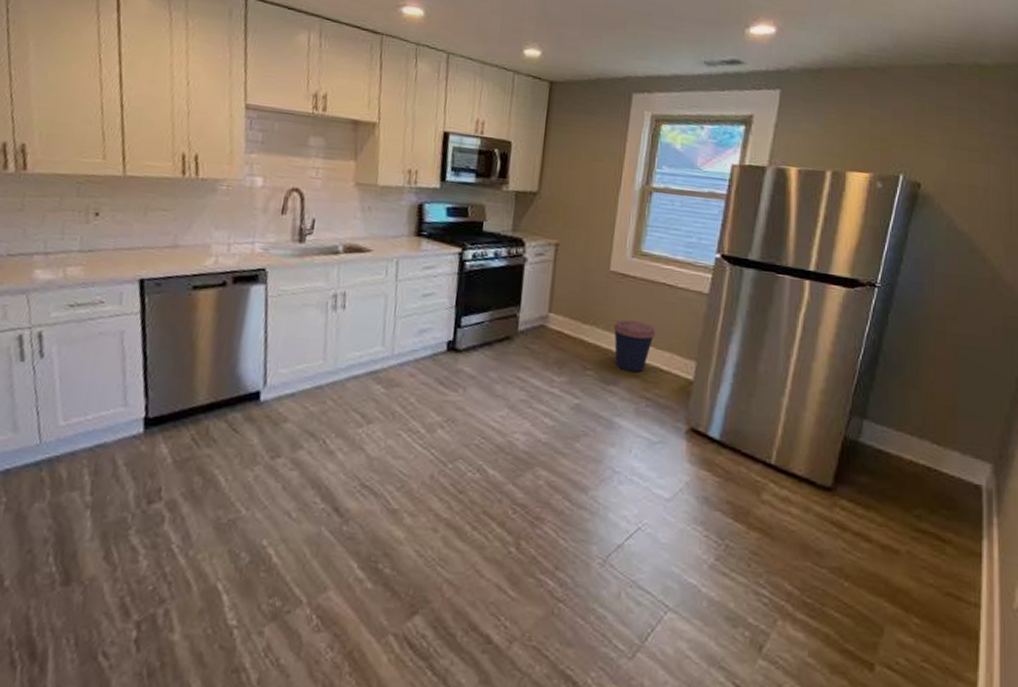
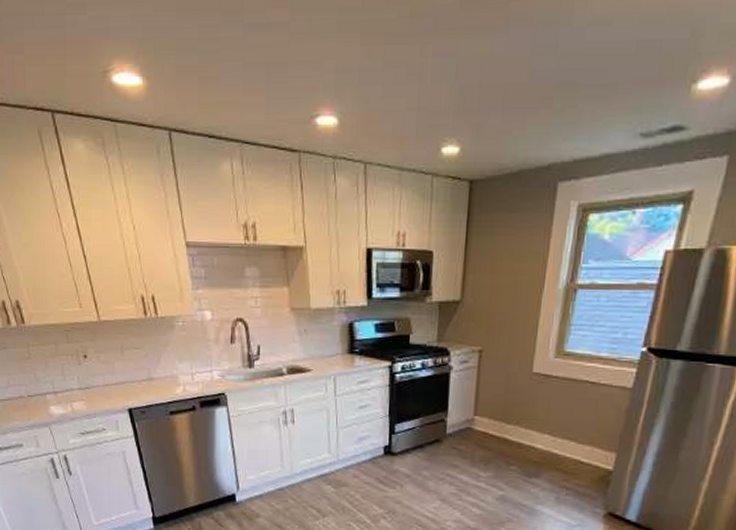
coffee cup: present [613,319,655,373] -> none [535,418,577,466]

